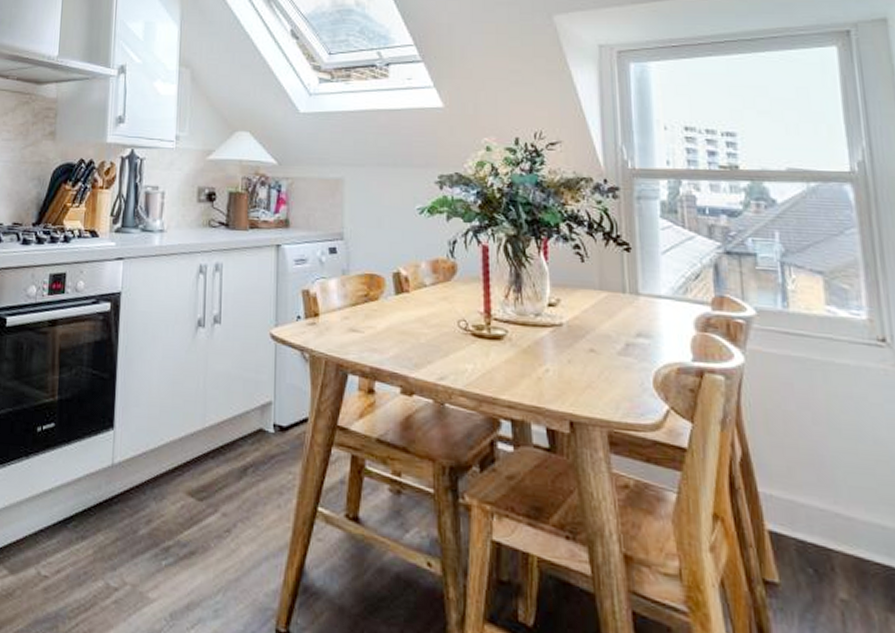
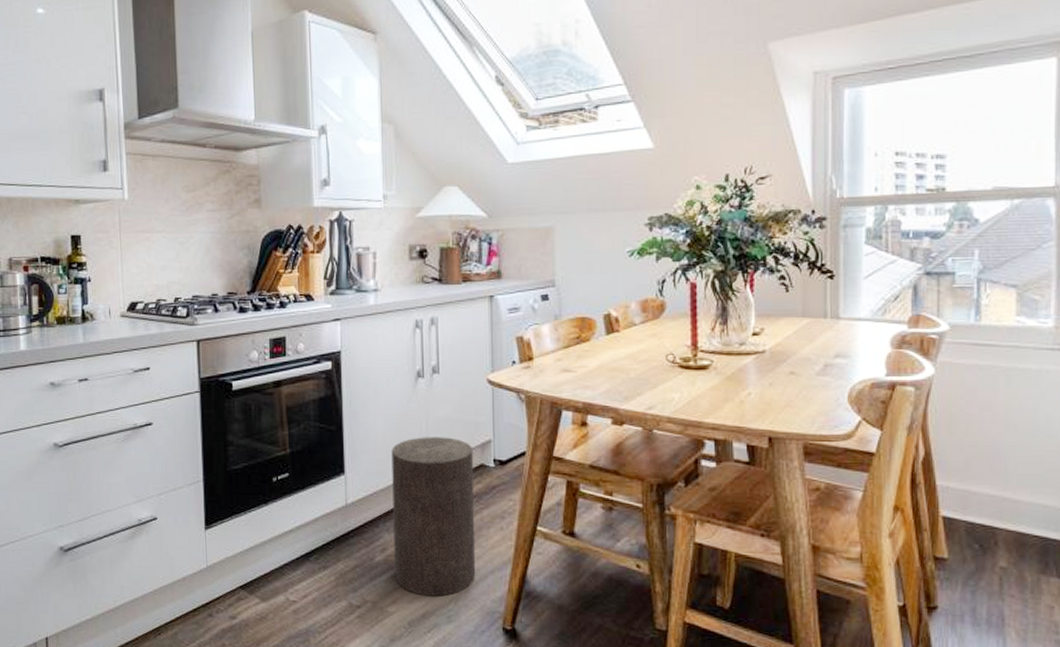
stool: none [159,393,253,584] -> present [391,437,476,597]

